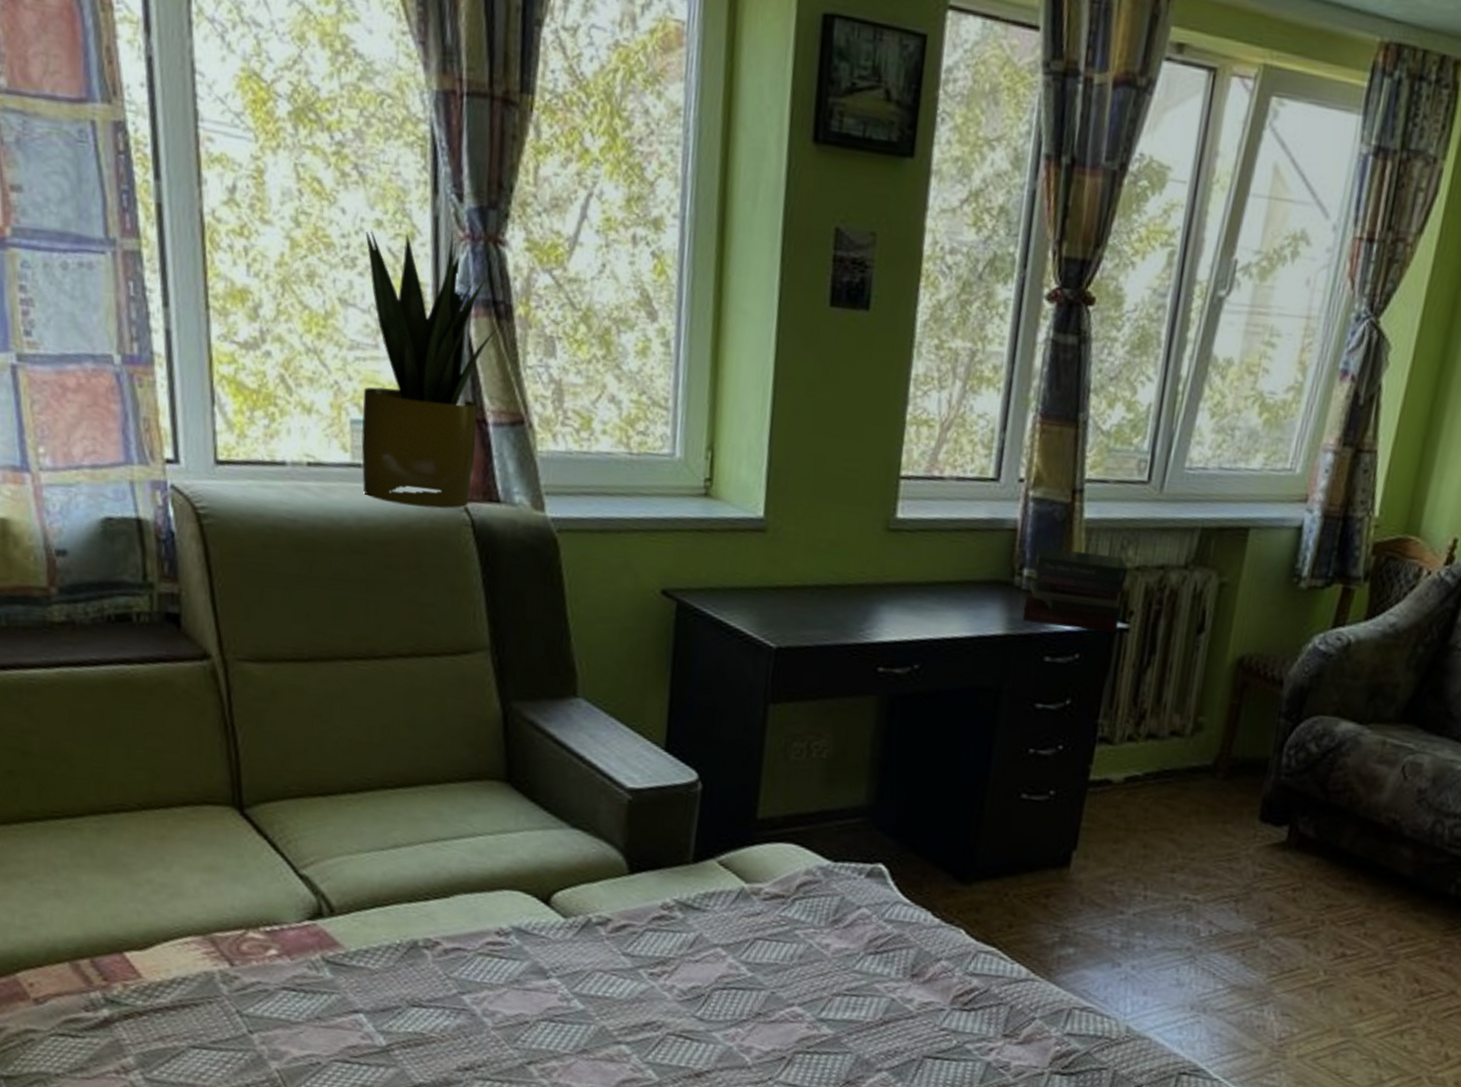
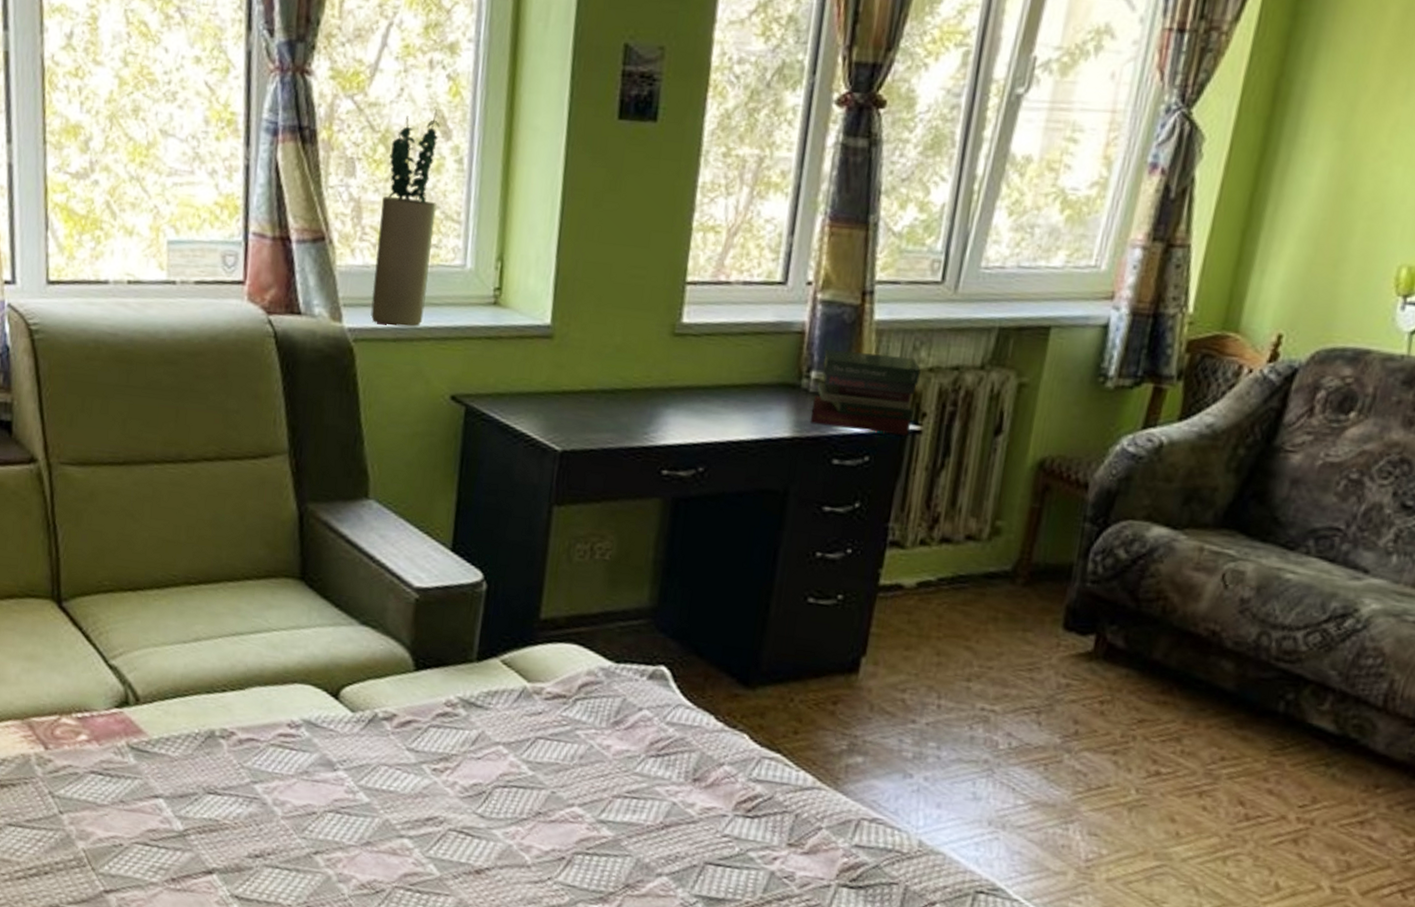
planter: present [361,229,502,509] -> none [176,62,307,321]
vase: none [575,288,645,519] -> present [370,109,440,328]

